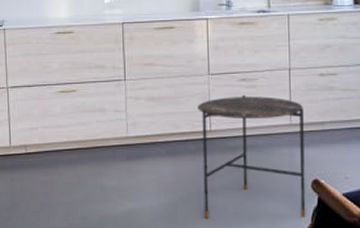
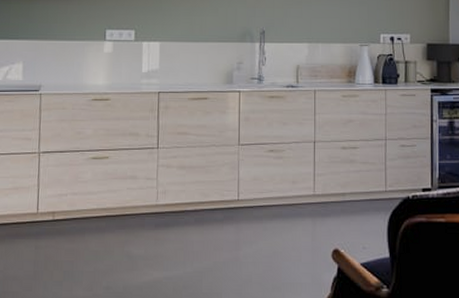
side table: present [198,94,306,218] -> none [227,165,327,287]

